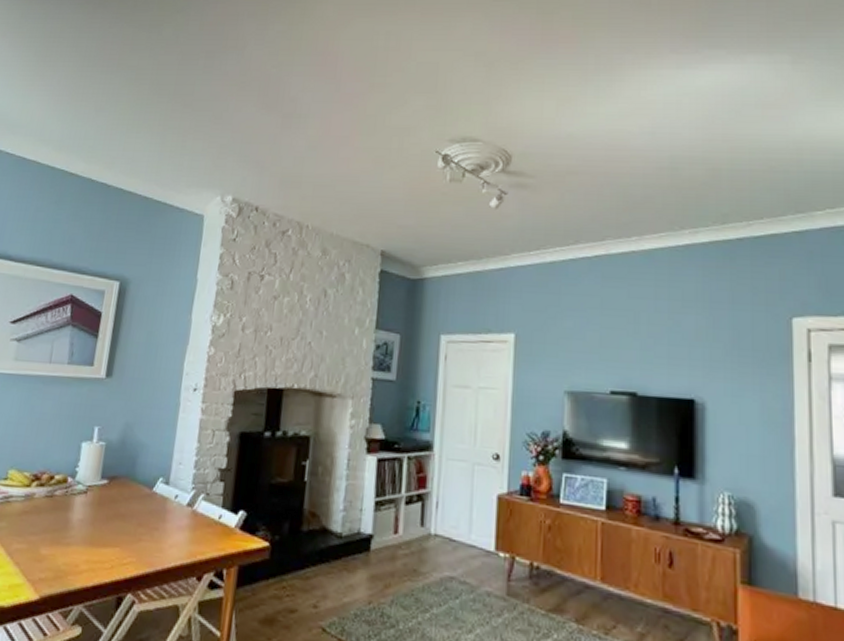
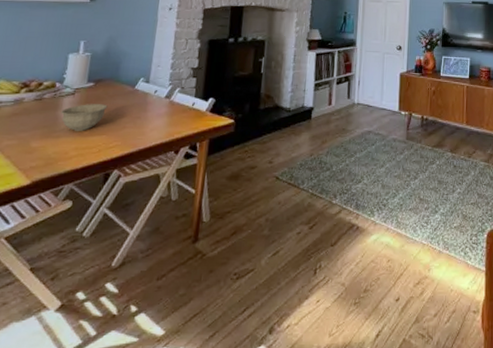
bowl: none [72,506,123,540] -> present [61,104,108,131]

